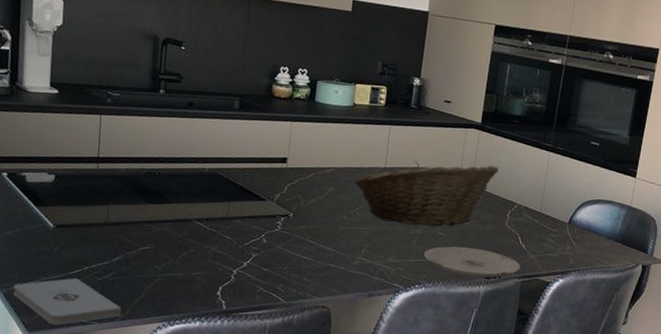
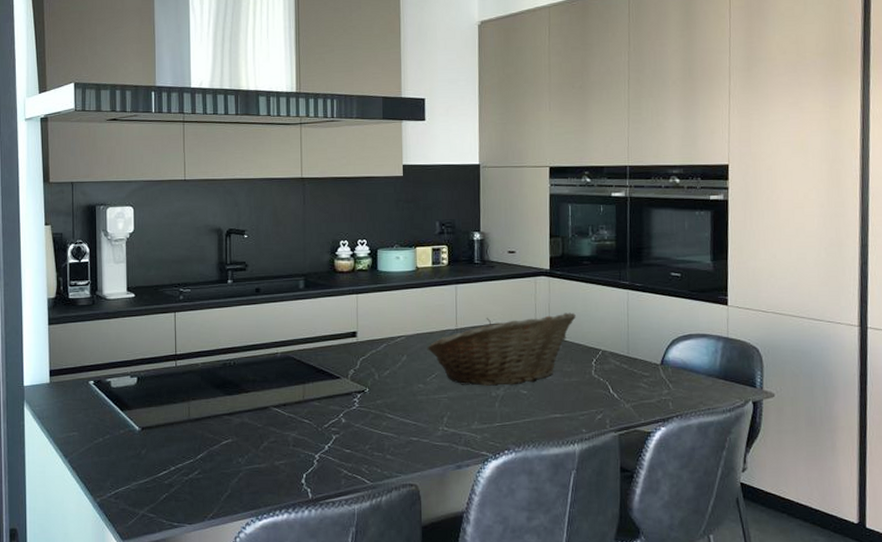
notepad: present [13,278,122,325] -> none [106,480,210,531]
plate: present [424,246,520,279] -> none [509,403,615,436]

